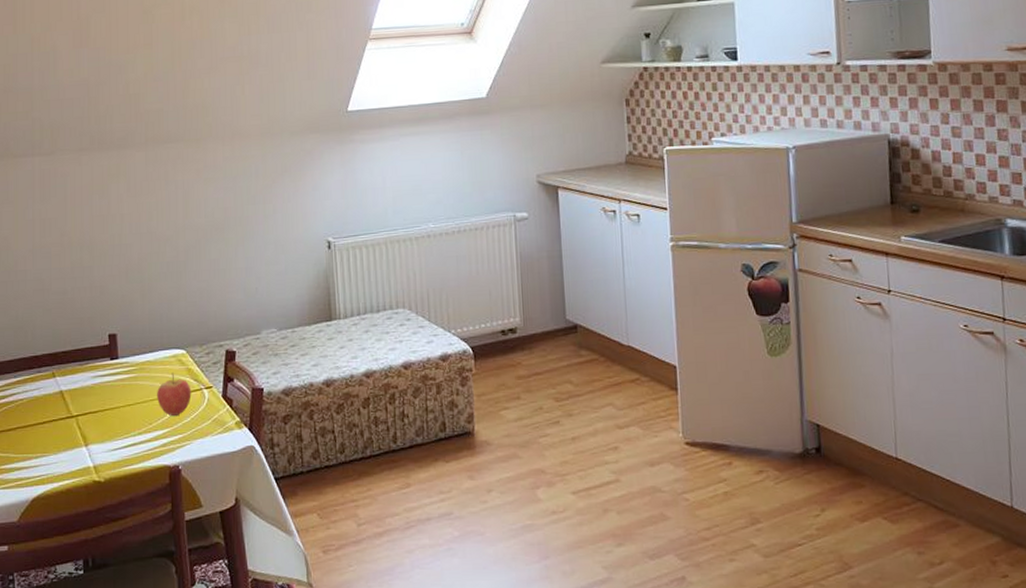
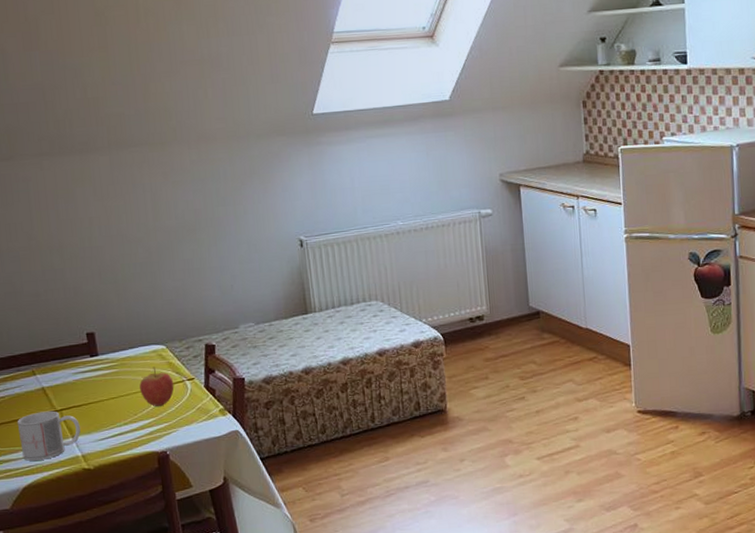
mug: none [32,416,94,470] -> present [17,411,81,461]

